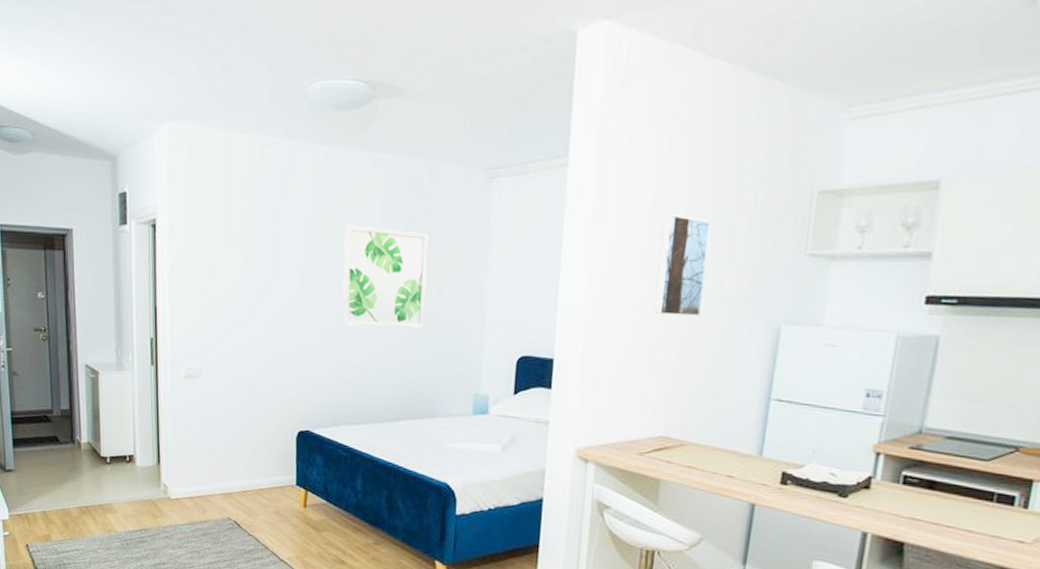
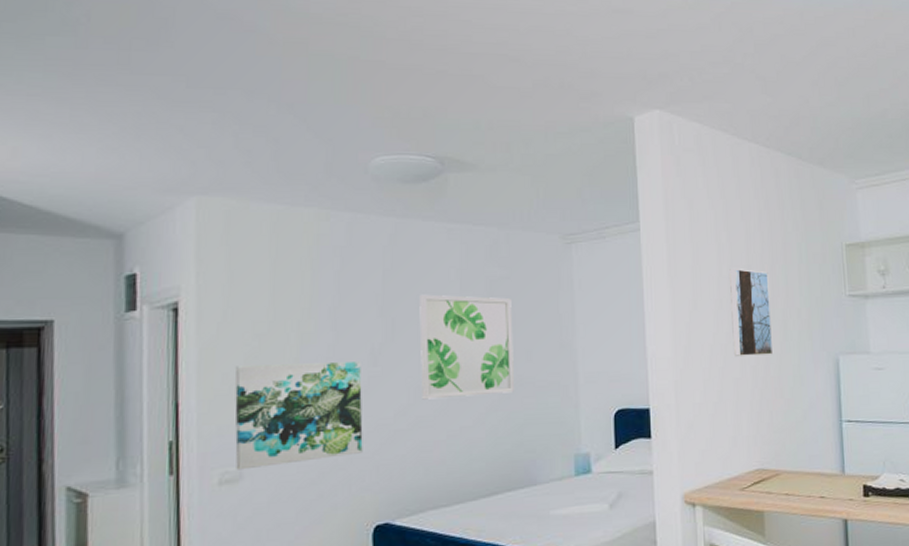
wall art: none [196,279,293,369] -> present [234,362,363,470]

